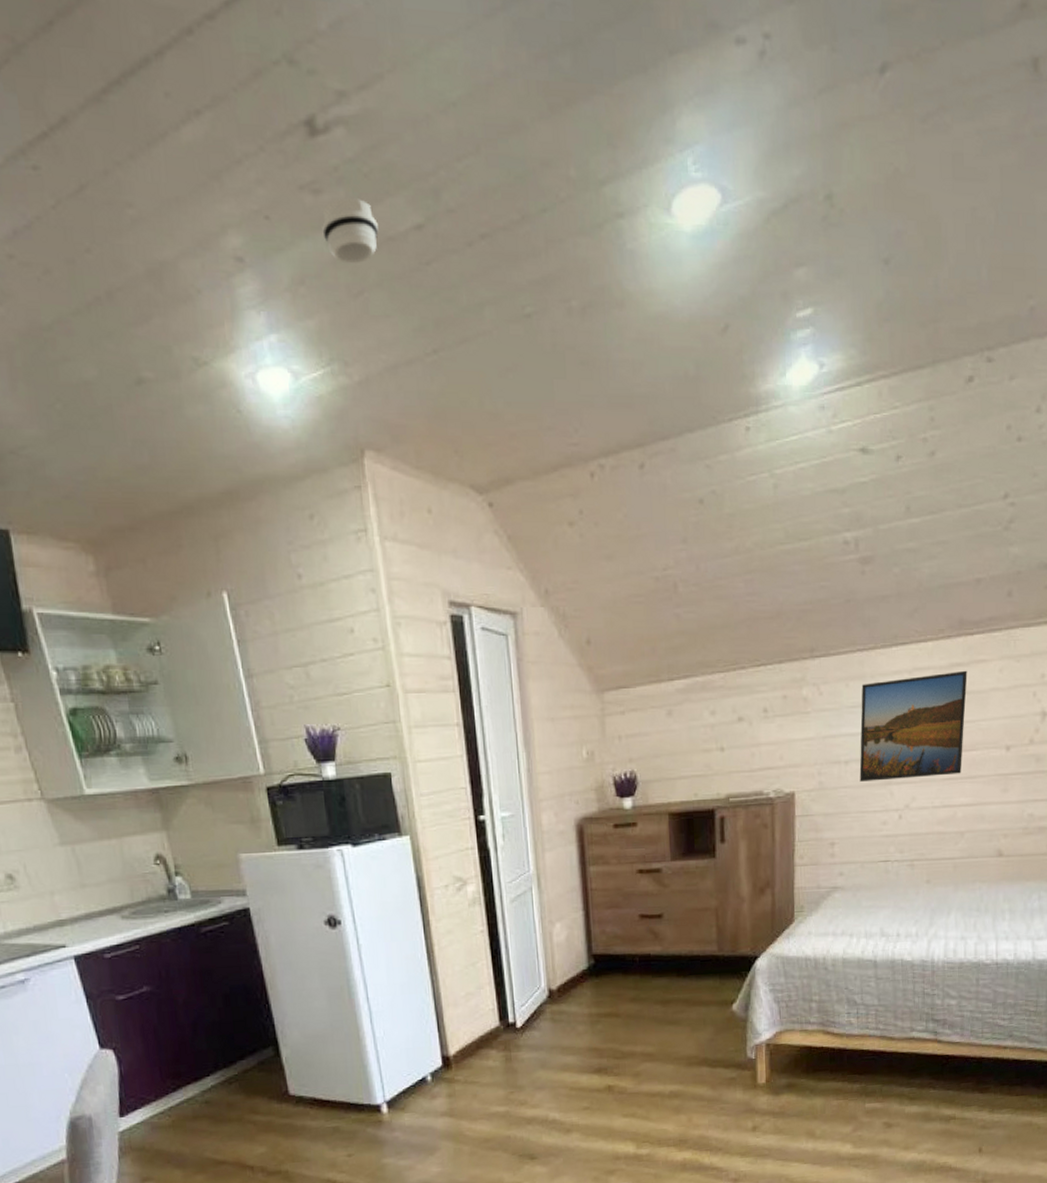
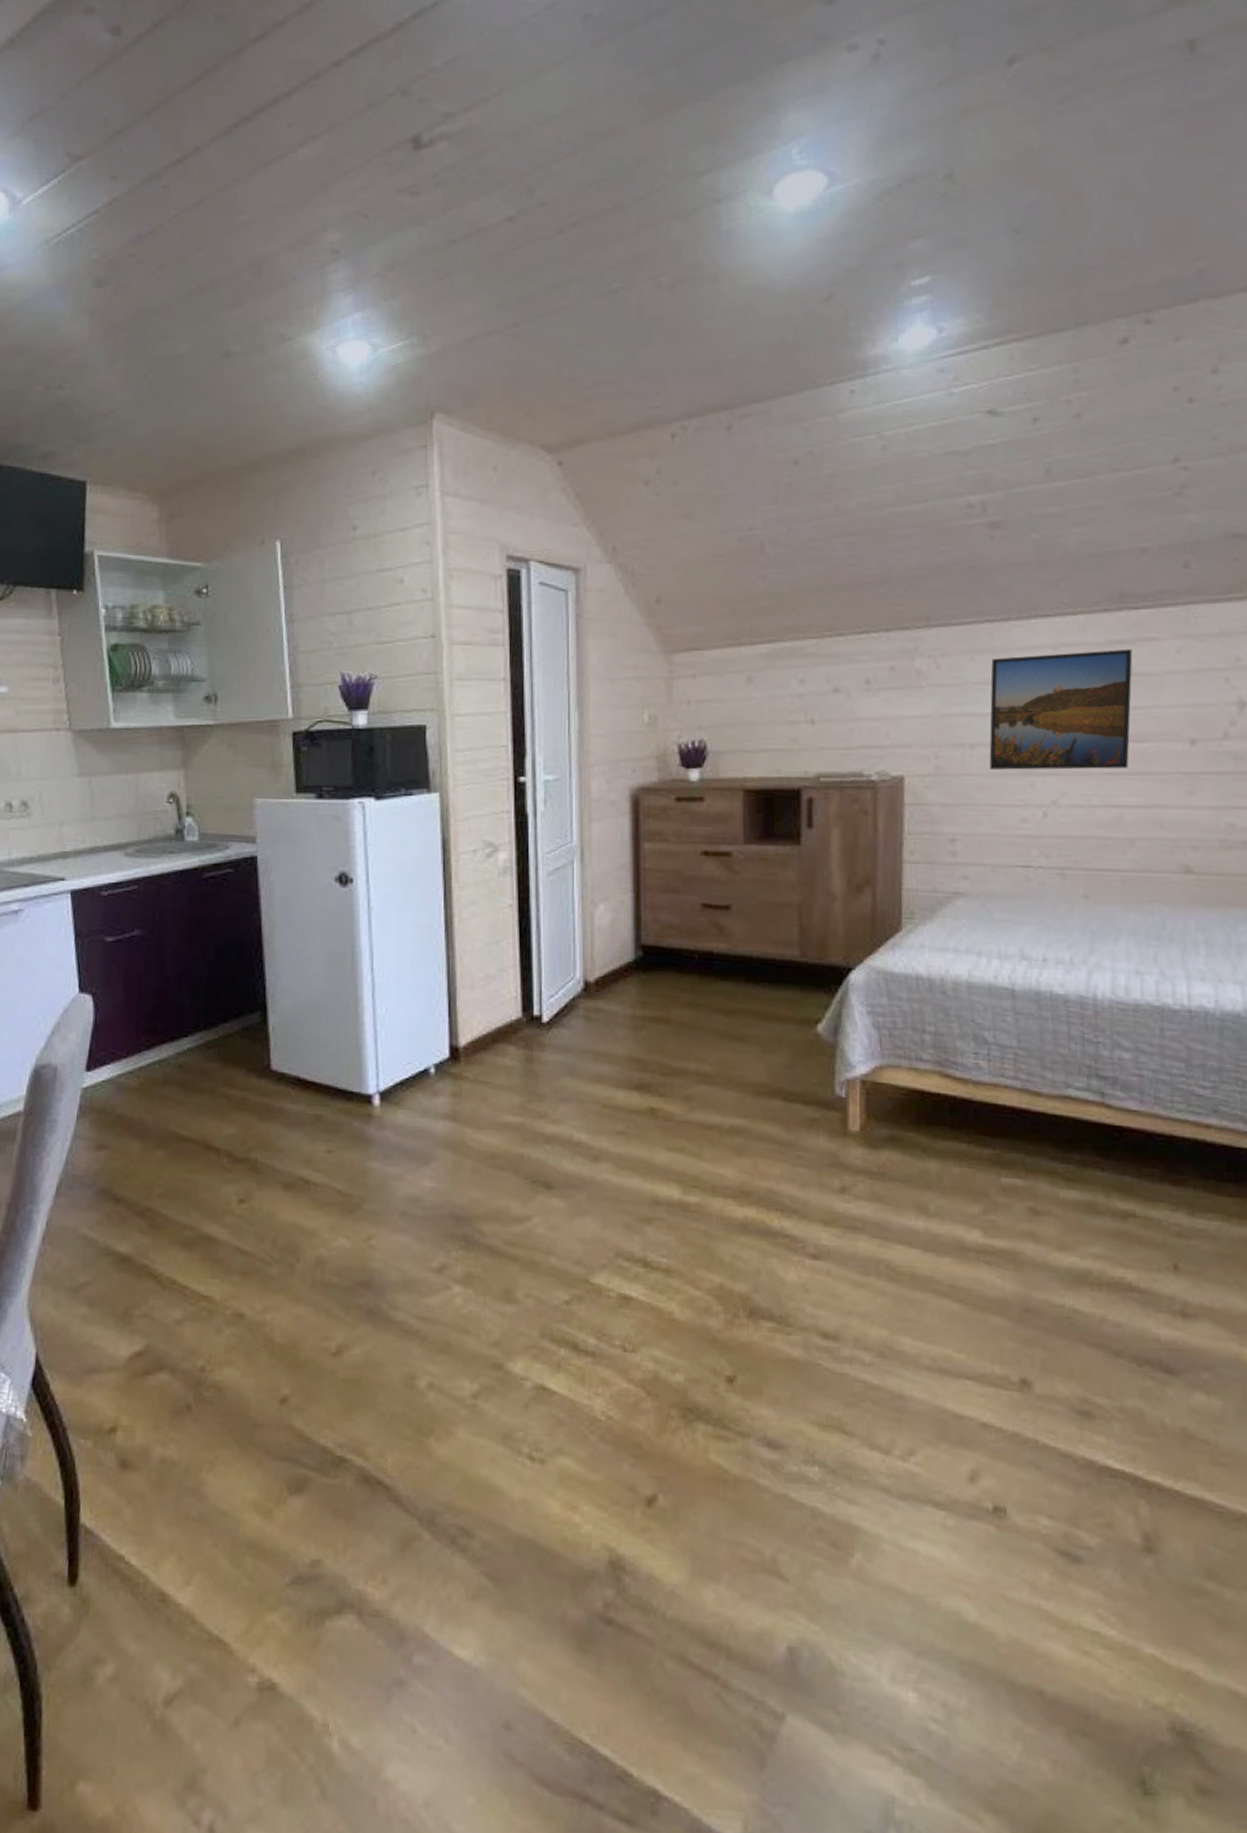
smoke detector: present [322,196,379,264] -> none [416,196,471,252]

